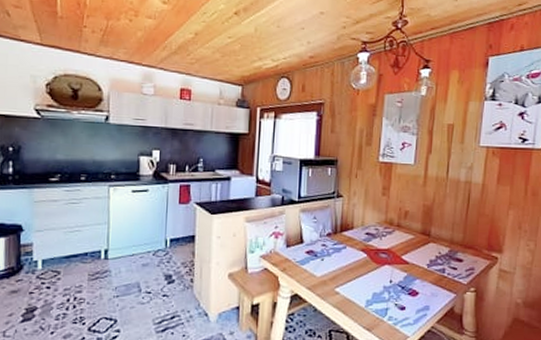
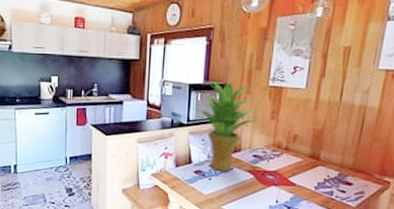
potted plant: none [303,157,372,251] -> present [192,82,260,172]

